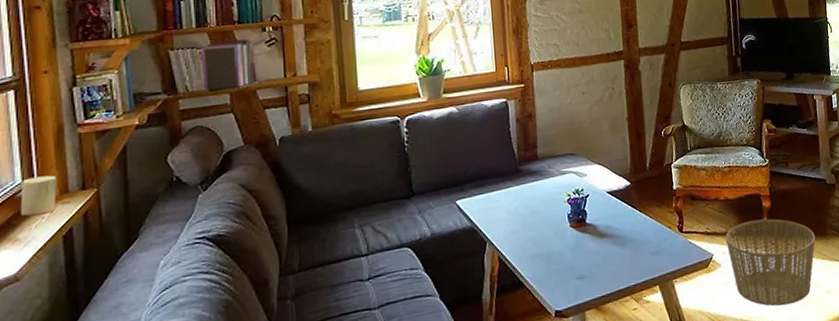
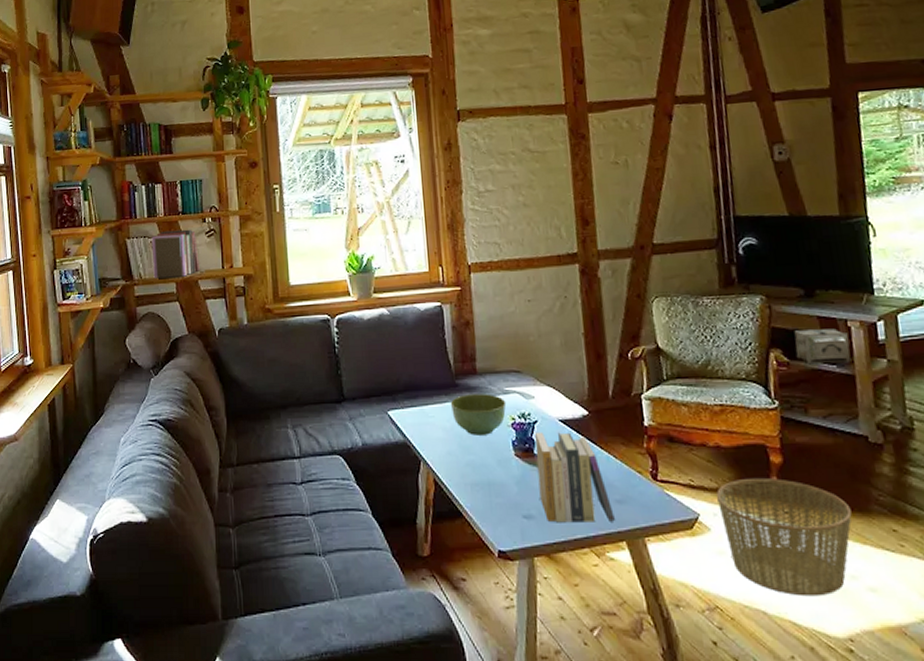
candle: present [19,175,57,217] -> none [17,348,43,384]
bowl: none [514,176,563,214] -> present [450,393,507,435]
books: none [587,201,651,279] -> present [535,431,616,523]
decorative box: none [779,101,816,130] -> present [794,328,851,365]

